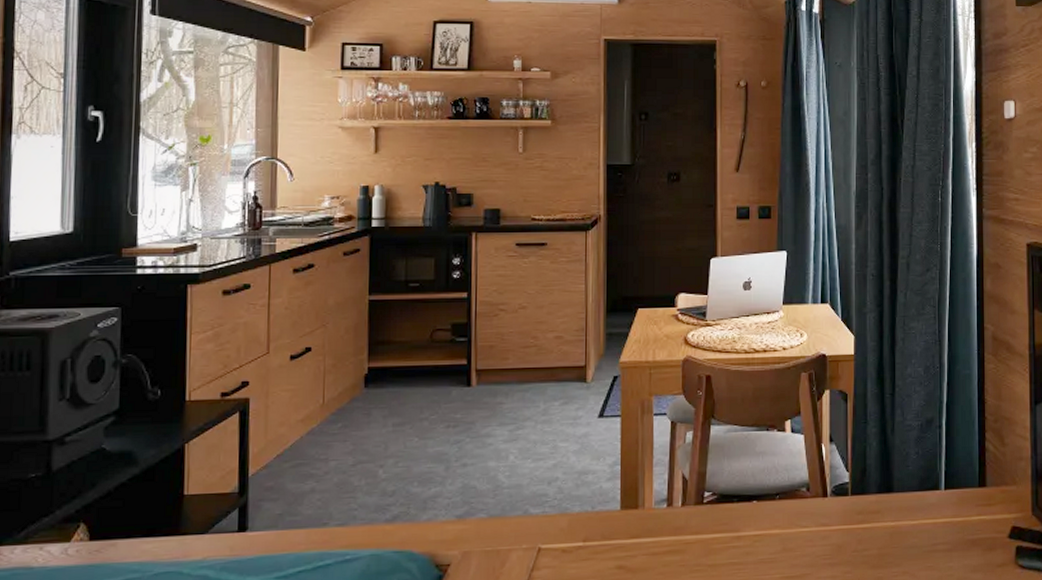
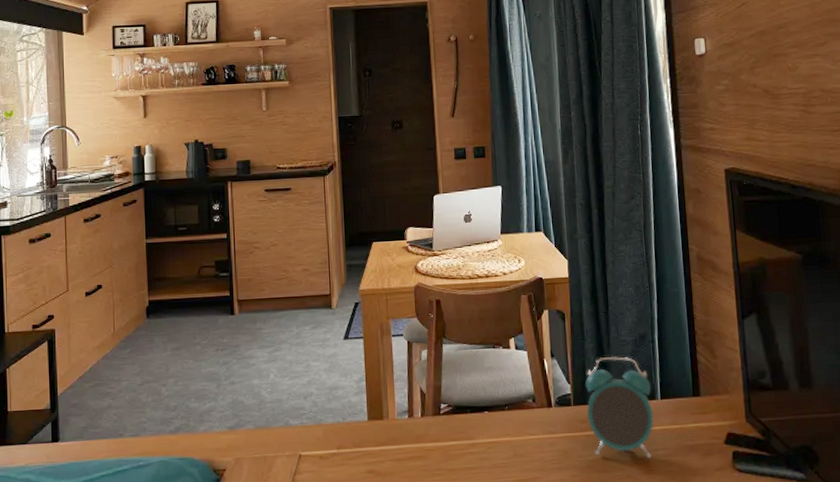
alarm clock: none [864,442,936,554] -> present [585,356,654,459]

